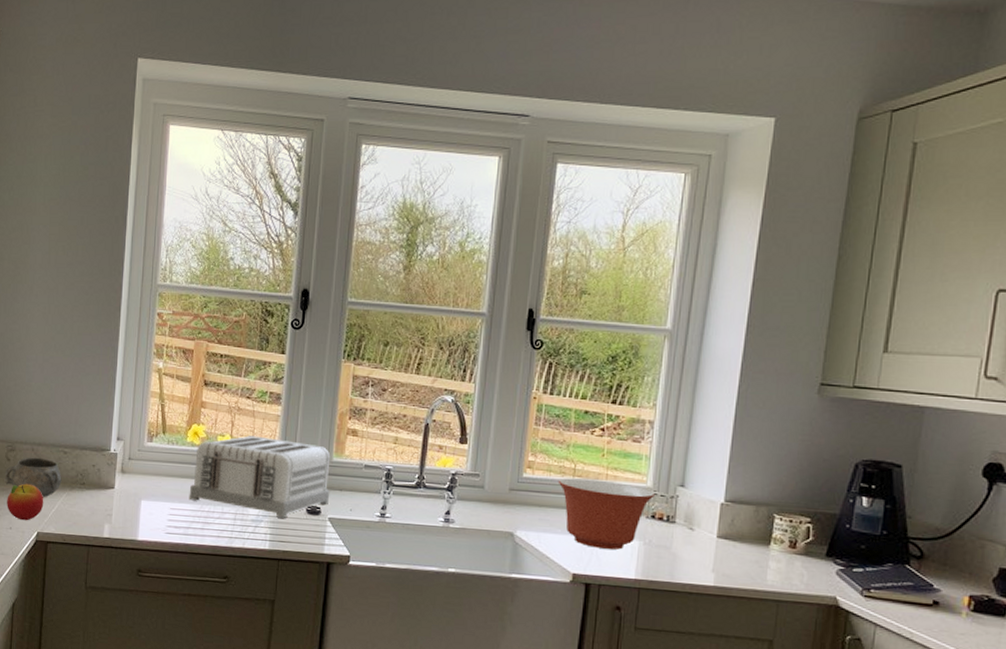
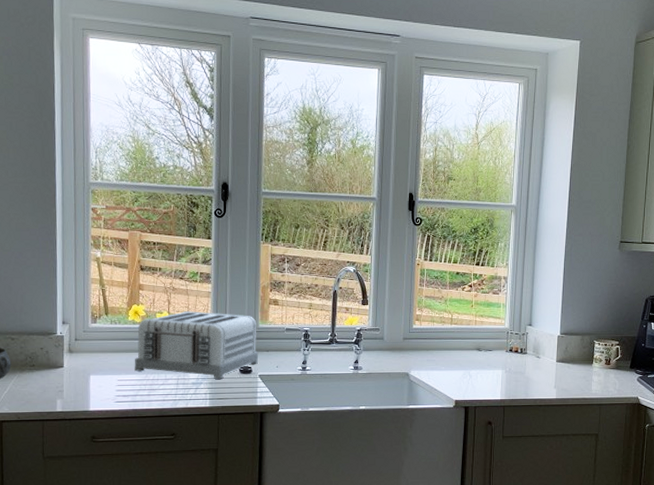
mixing bowl: present [558,478,655,550] -> none [440,325,511,378]

